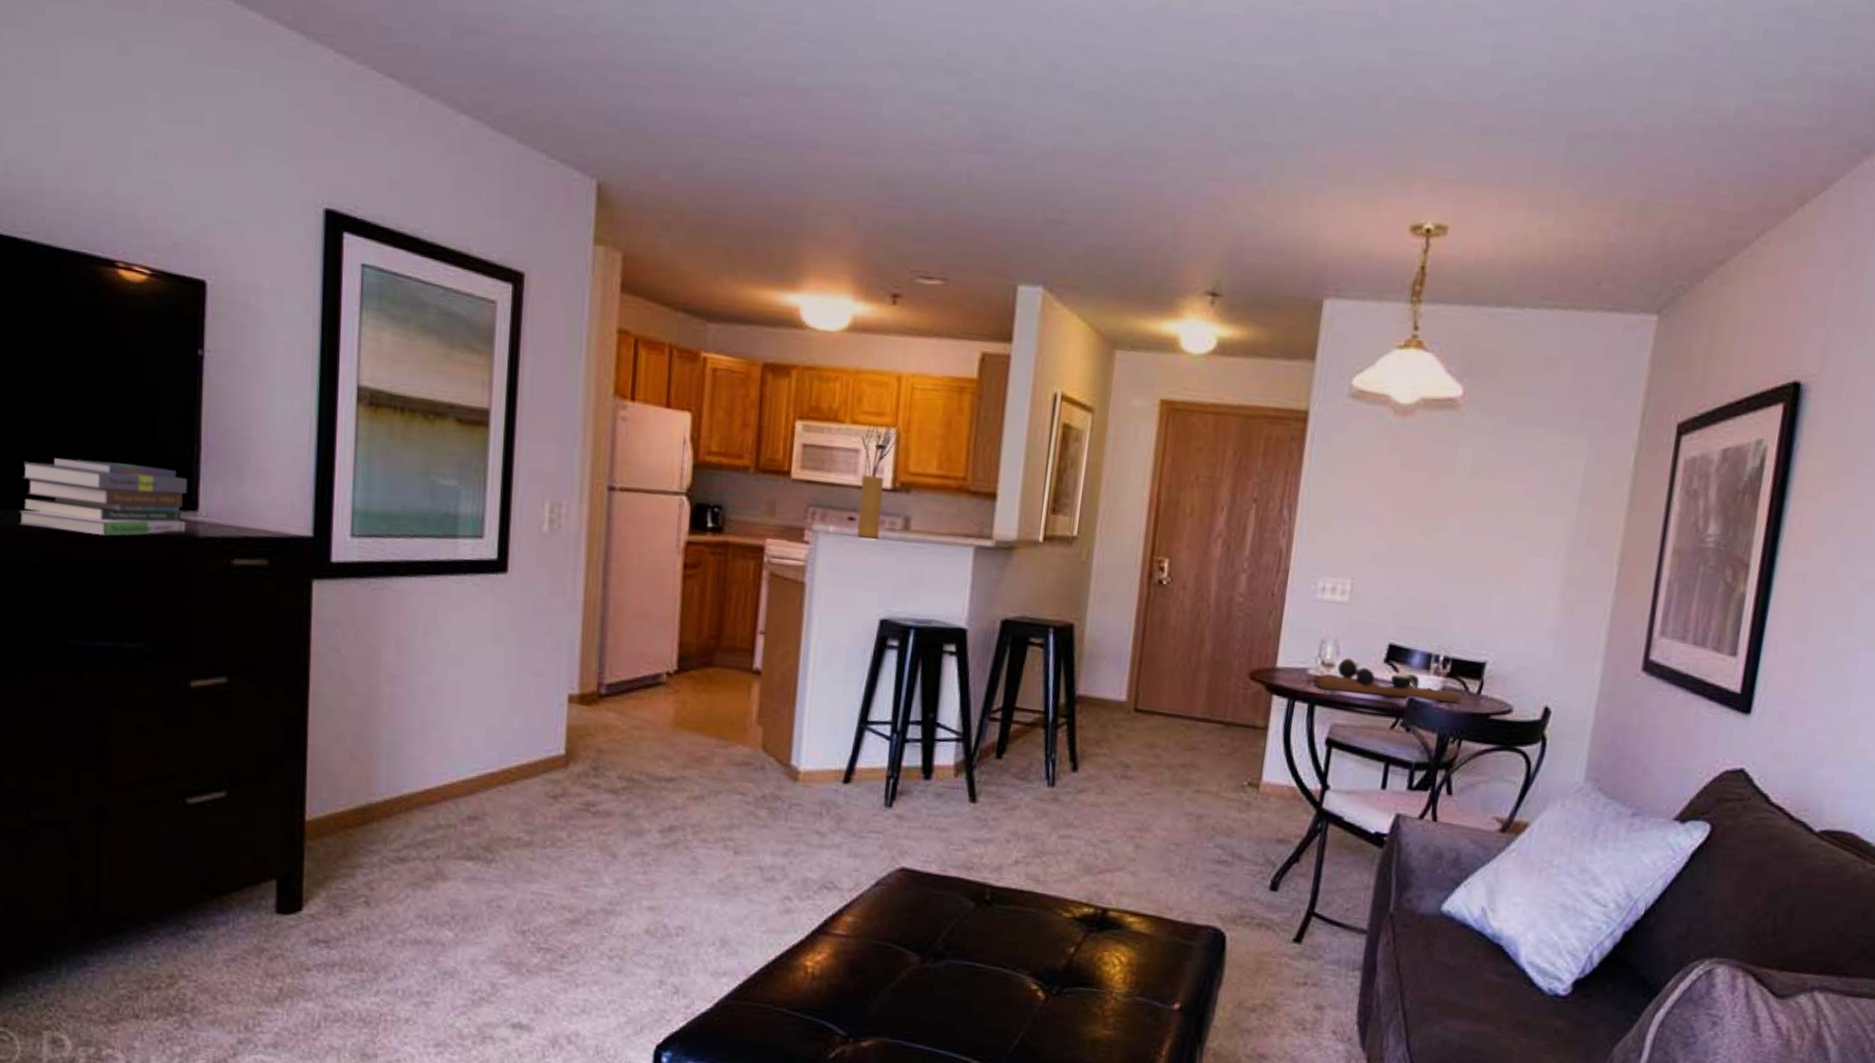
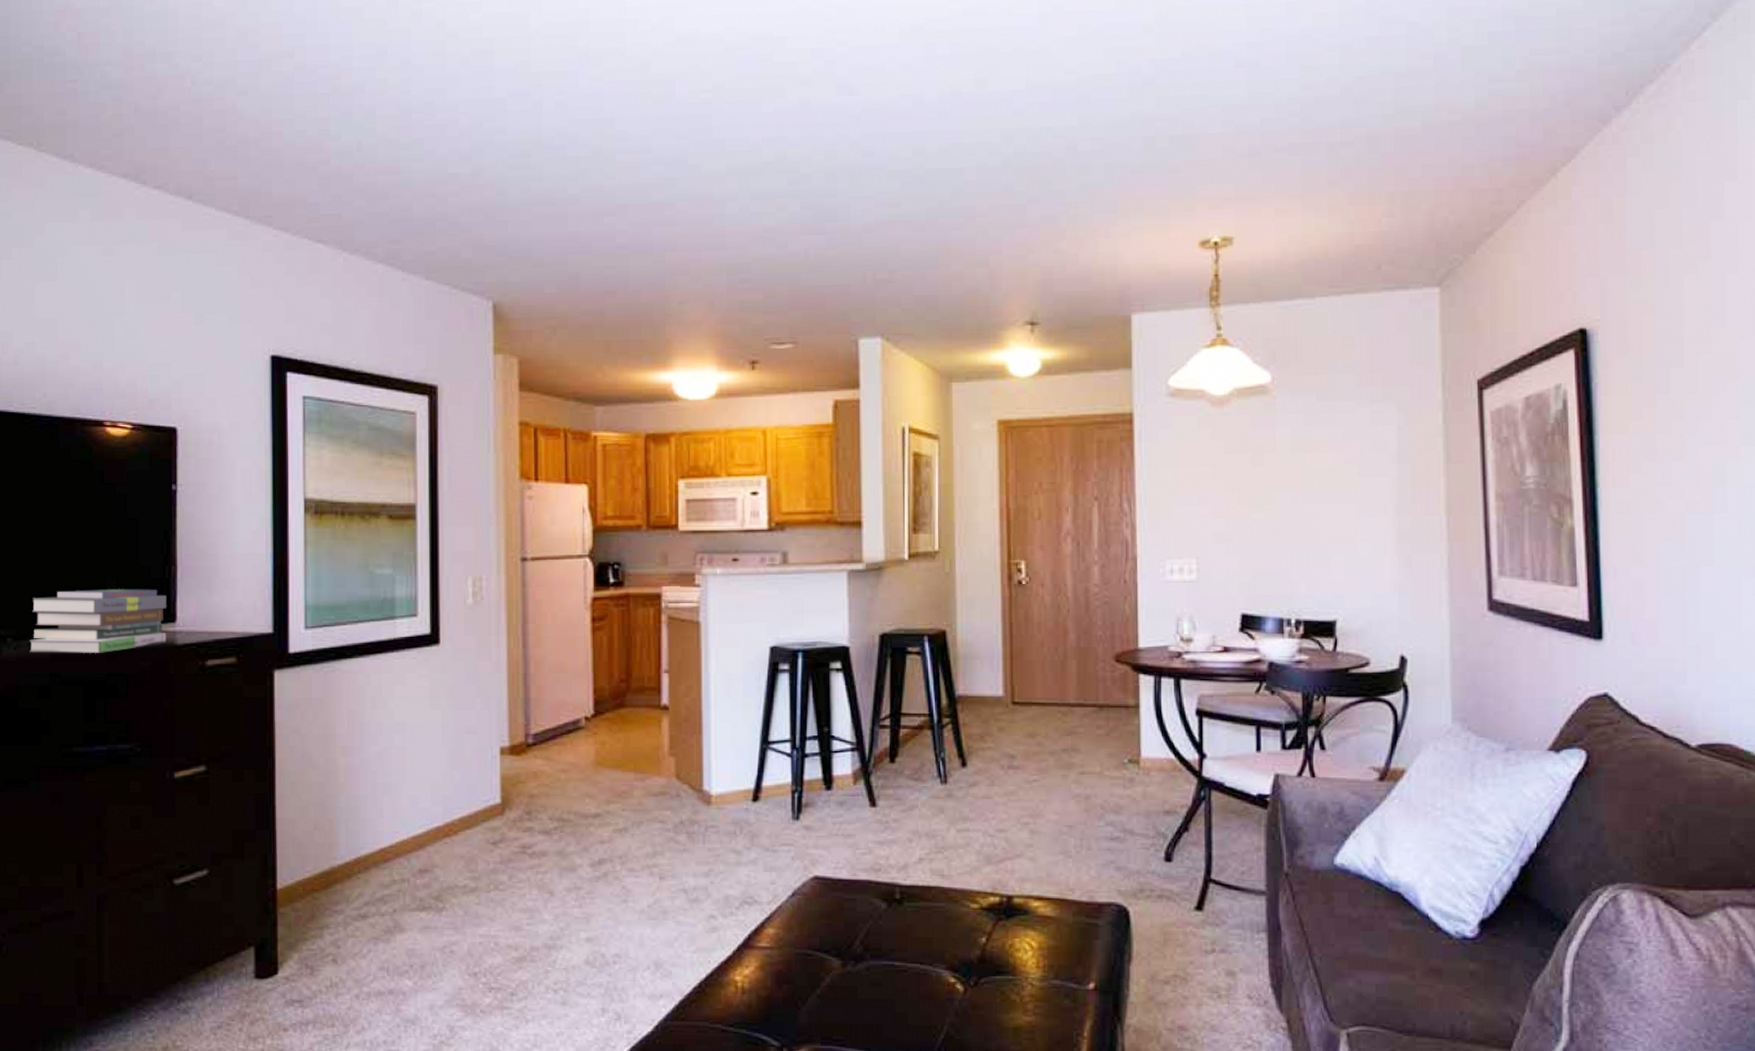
vase: present [857,423,901,539] -> none [737,472,770,575]
decorative tray: present [1312,658,1462,704] -> none [1175,631,1319,664]

